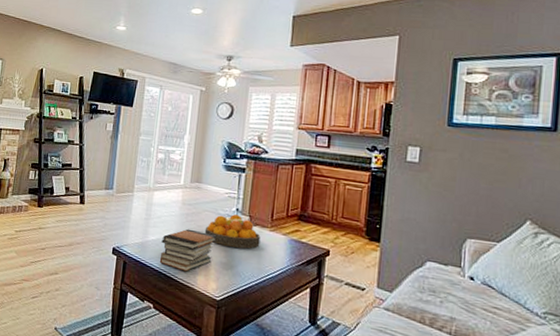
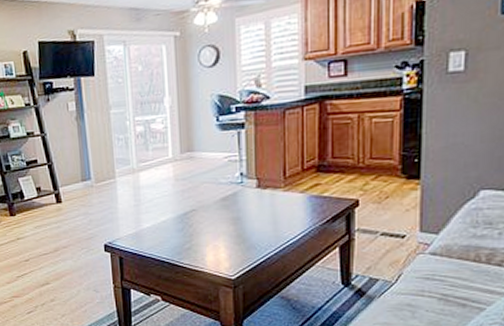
book stack: present [159,229,217,272] -> none [158,207,222,255]
fruit bowl: present [204,213,261,249] -> none [206,179,274,218]

